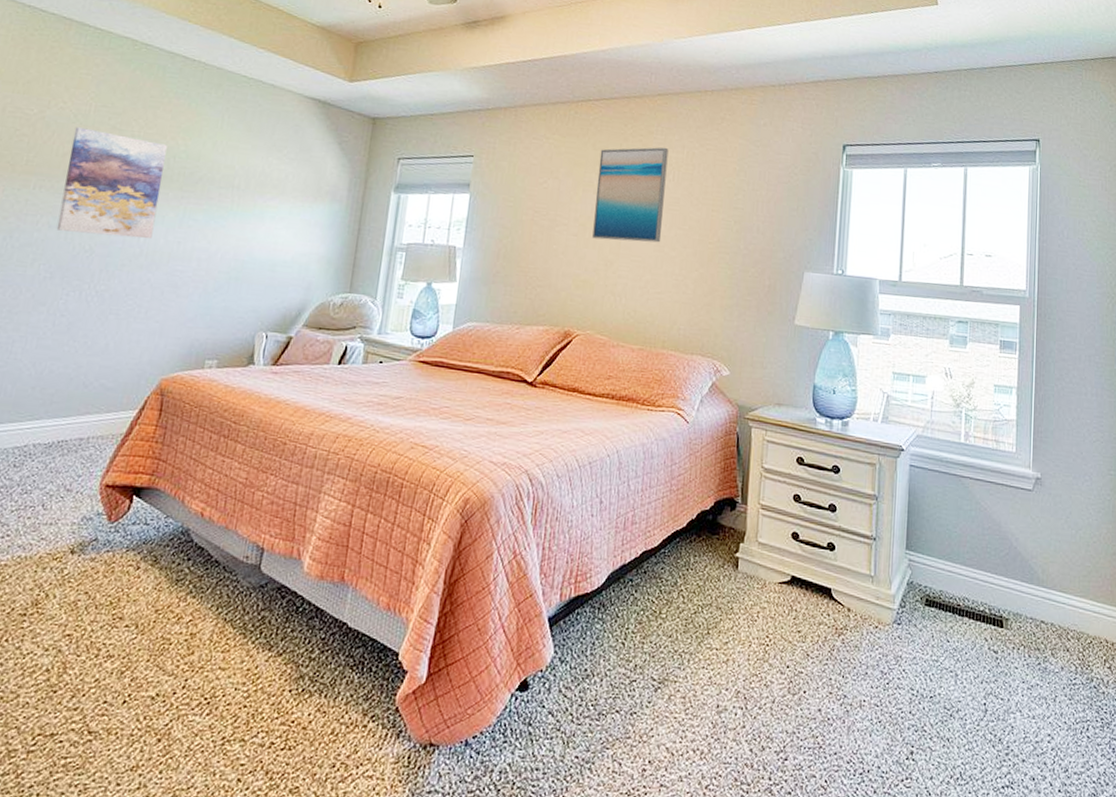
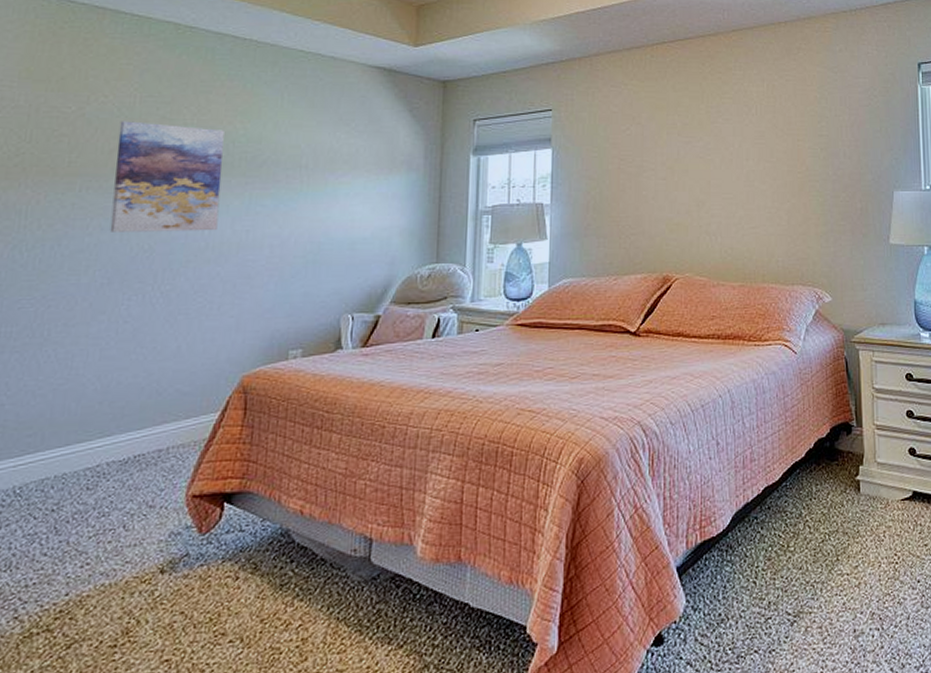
wall art: present [592,147,669,243] -> none [680,82,751,181]

